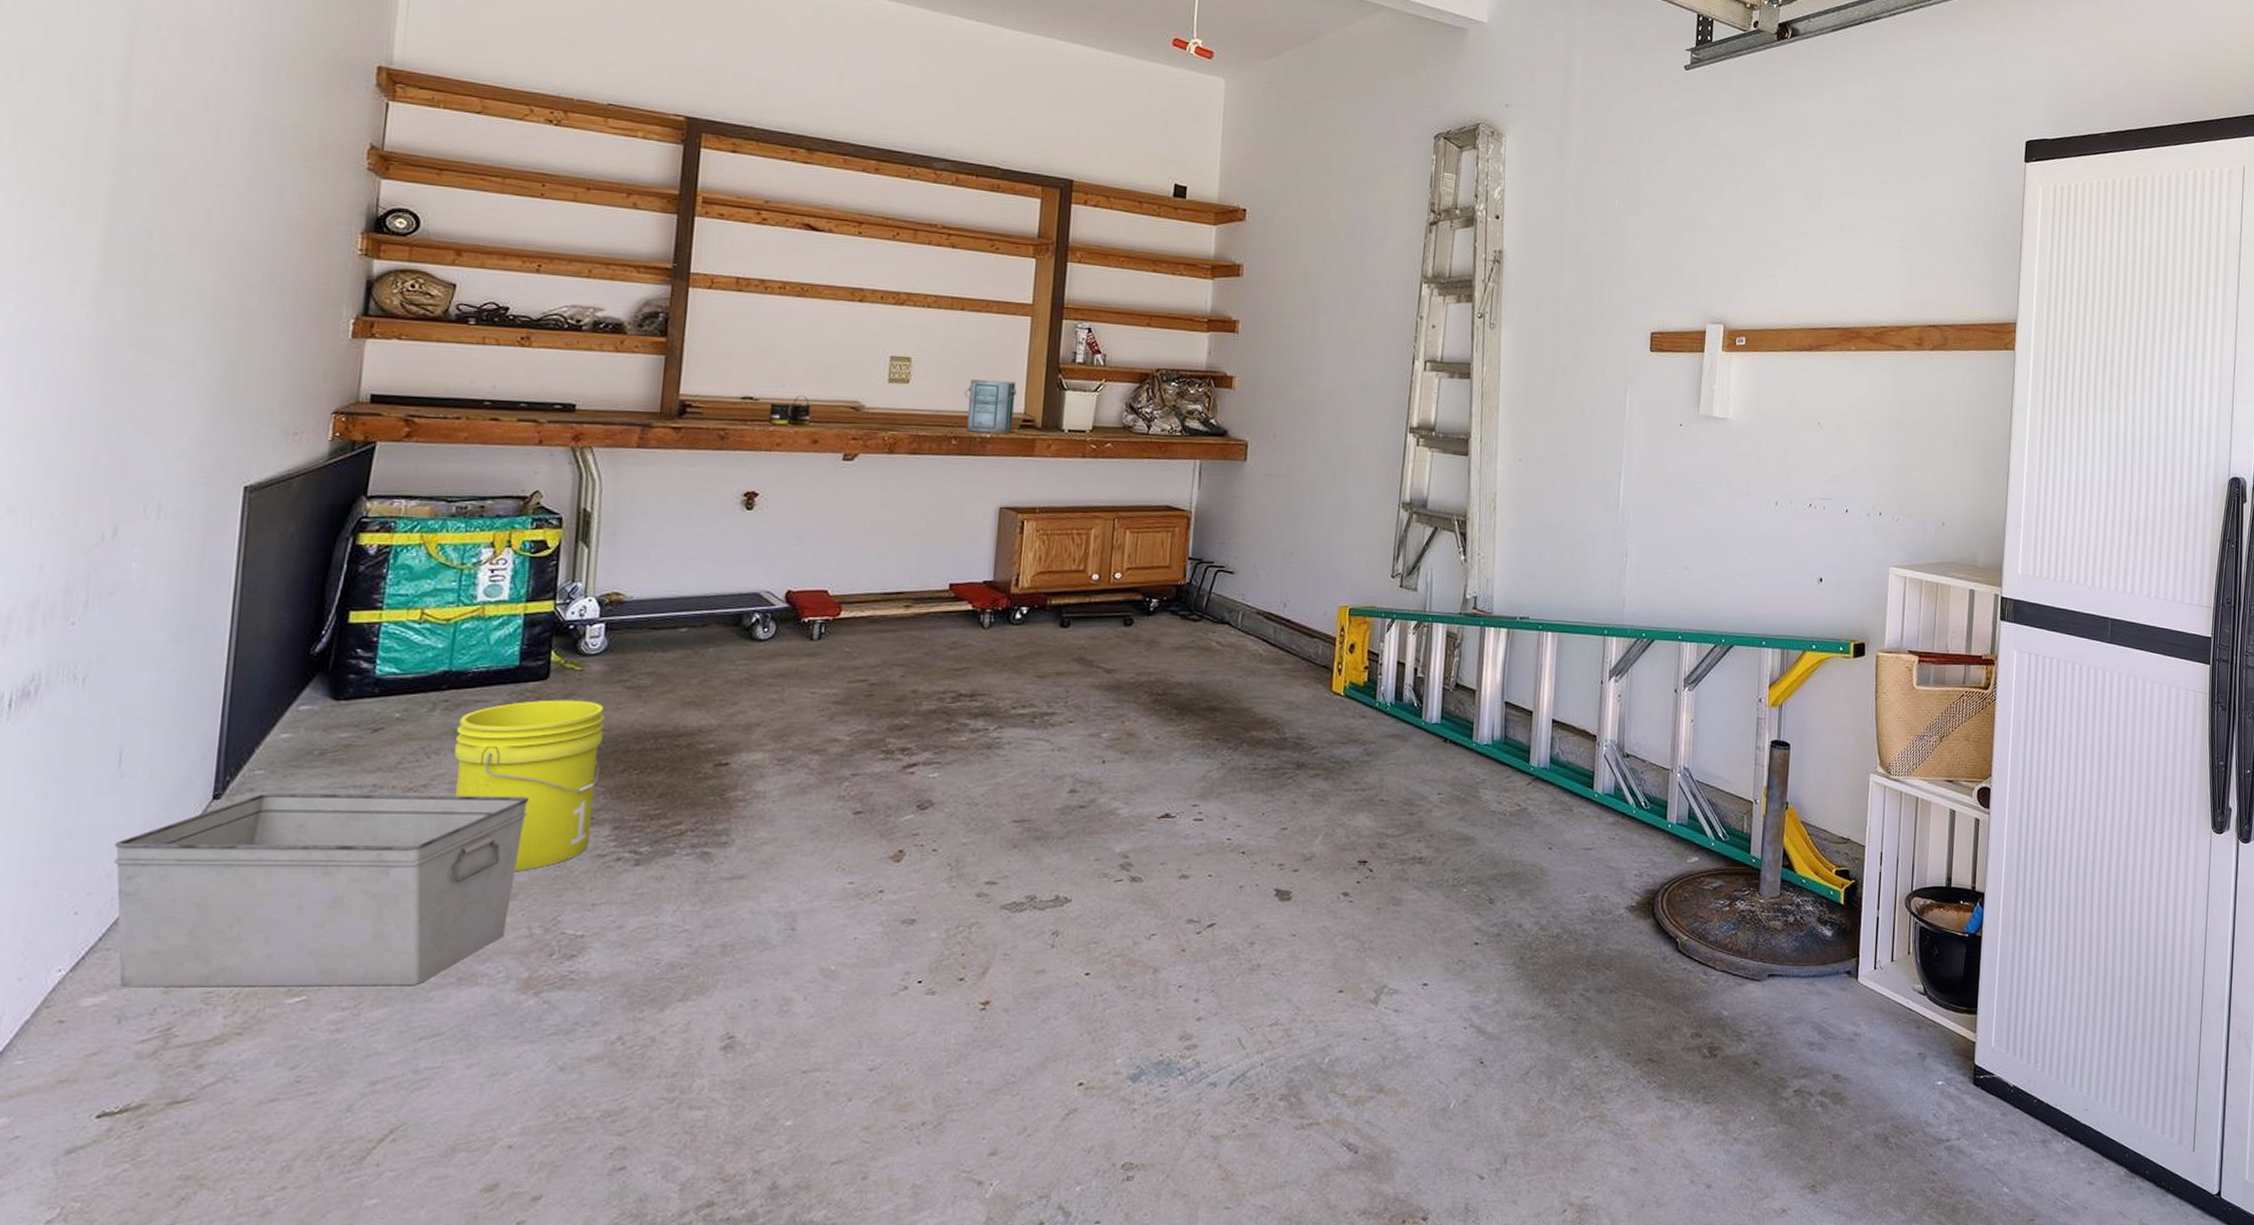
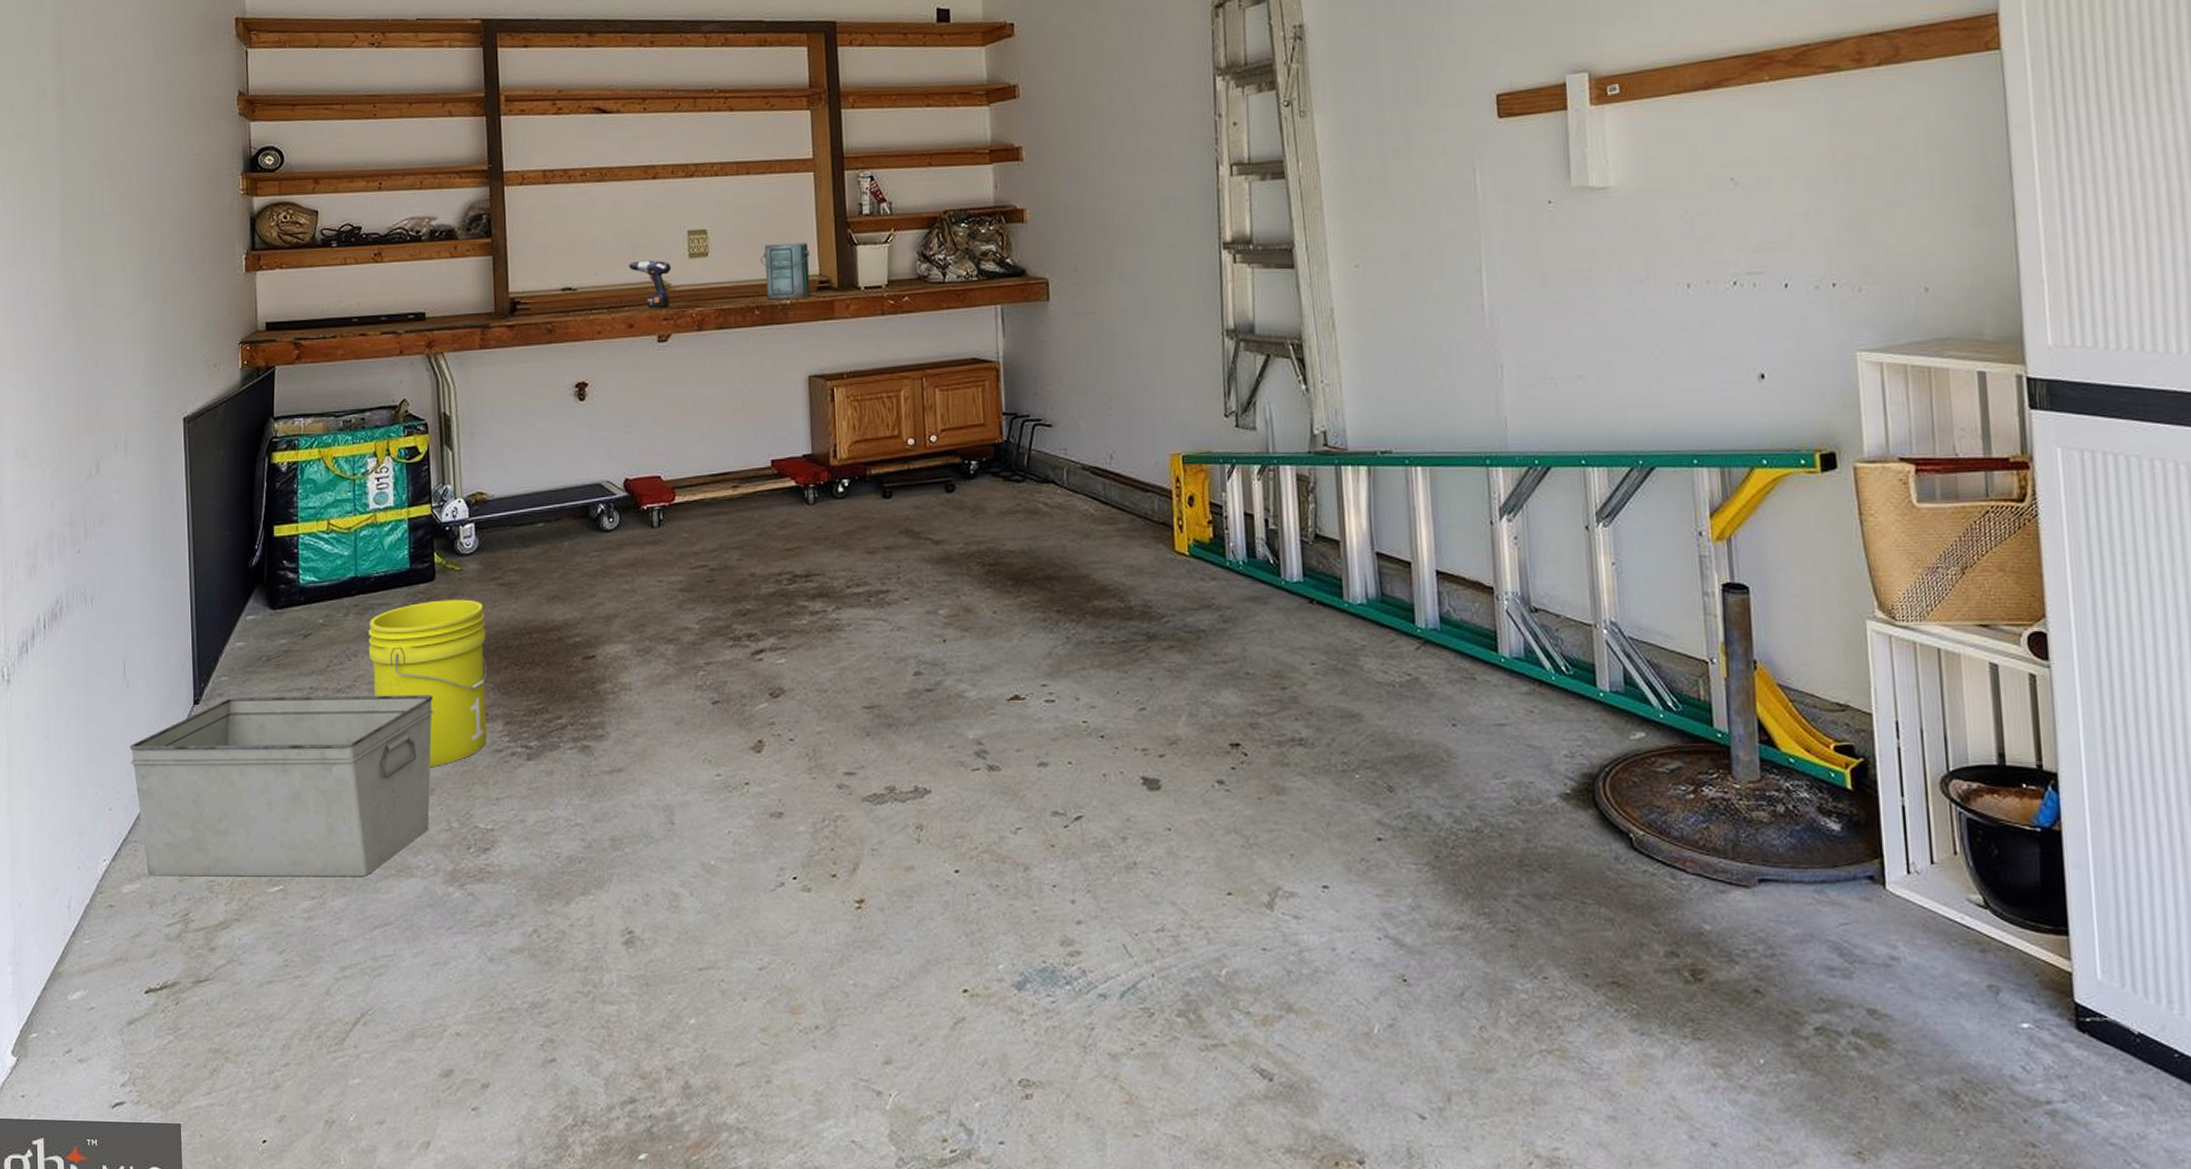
paint can: present [768,395,811,425] -> none [587,280,624,312]
power drill: none [821,379,868,427] -> present [629,260,672,308]

